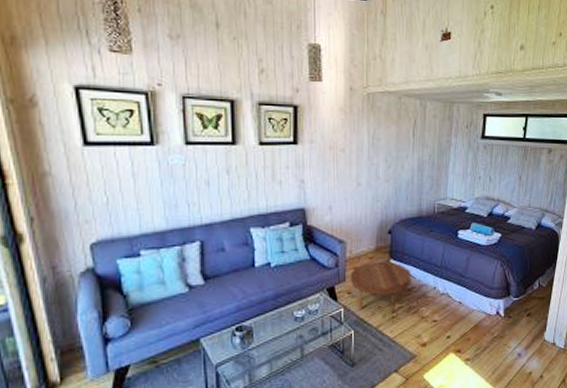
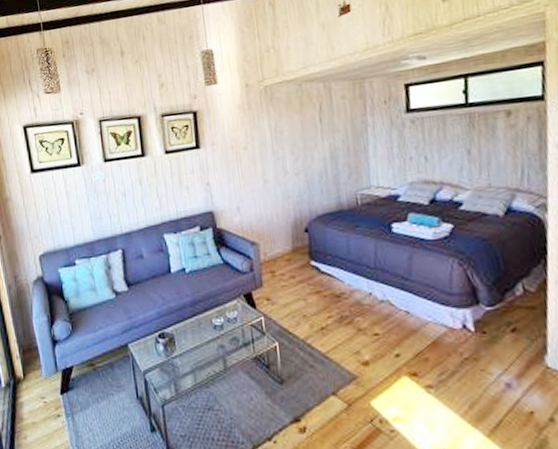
side table: present [350,261,412,313] -> none [267,263,340,324]

